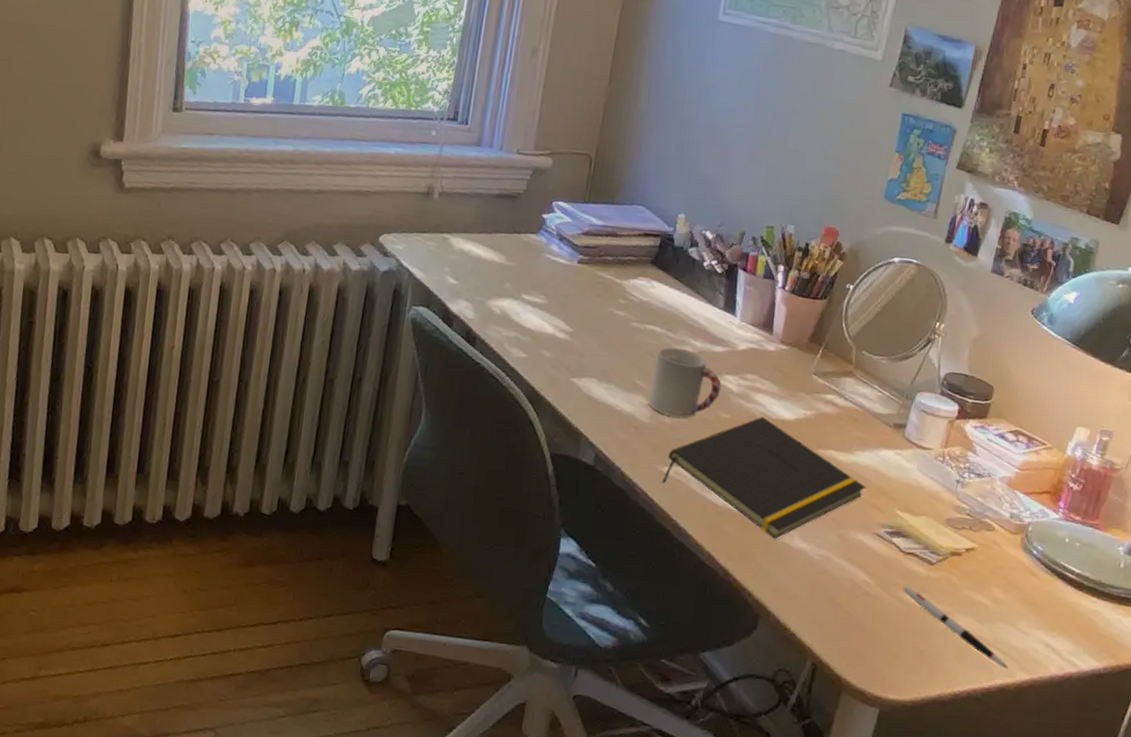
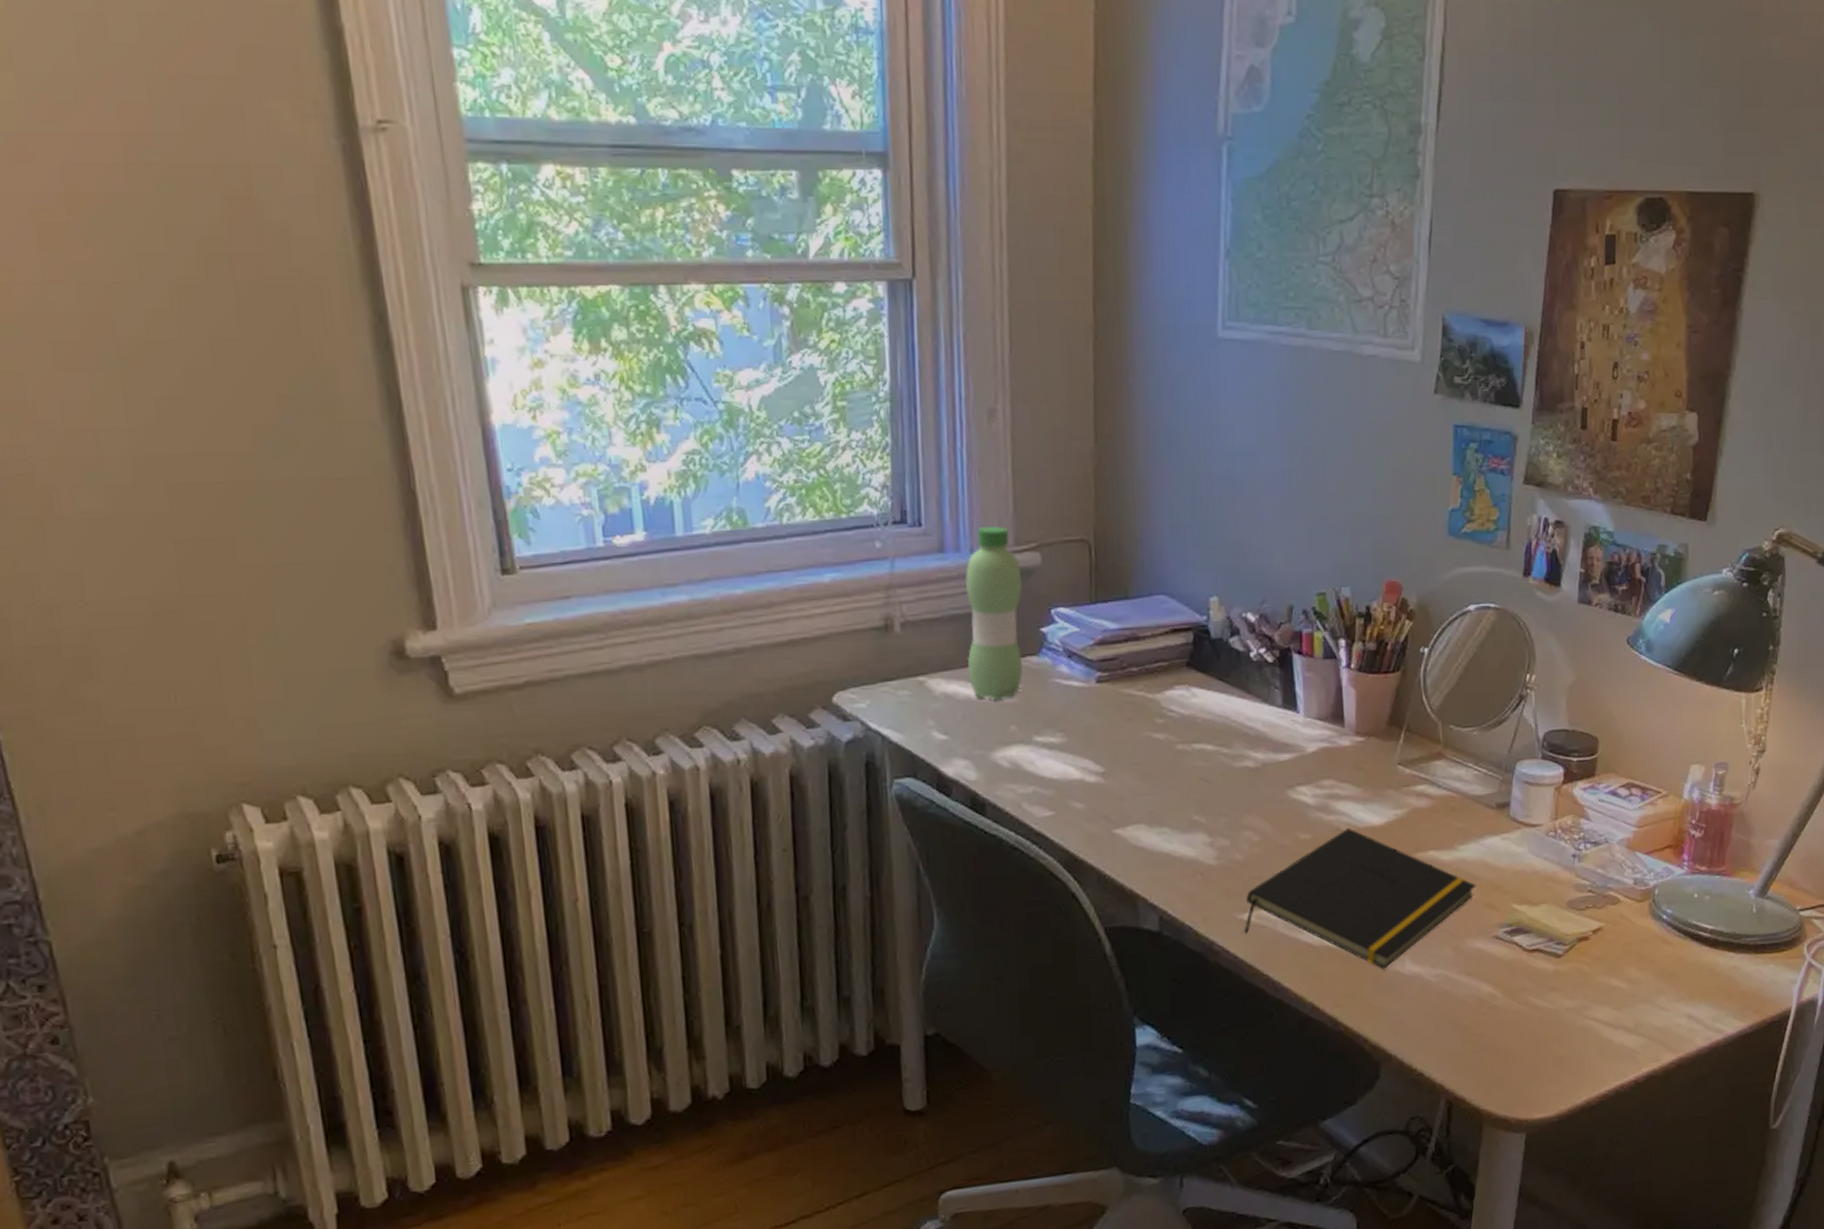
water bottle: none [482,132,535,263] -> present [964,526,1023,701]
cup: present [648,347,722,419] -> none [1211,765,1295,851]
pen: present [903,586,1009,669] -> none [1532,988,1654,1054]

